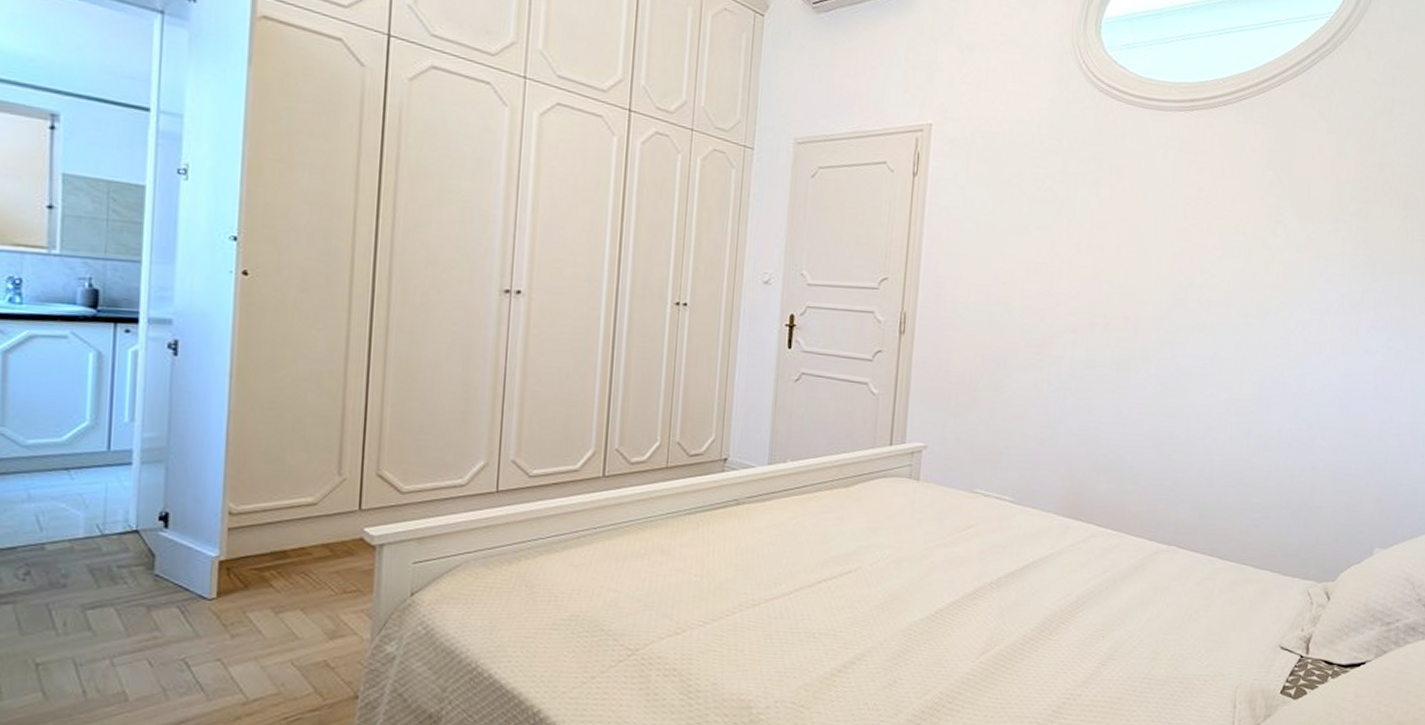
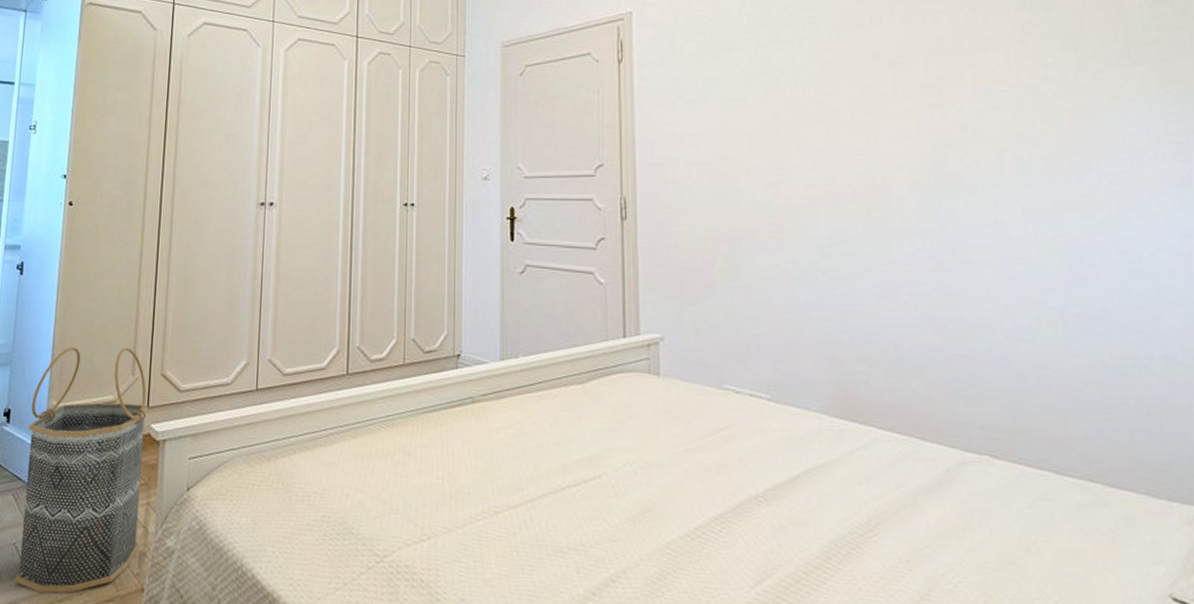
basket: none [186,442,361,709] -> present [15,346,148,593]

